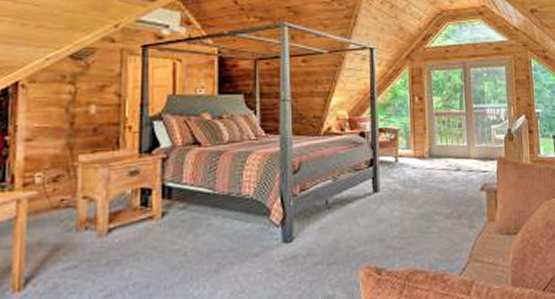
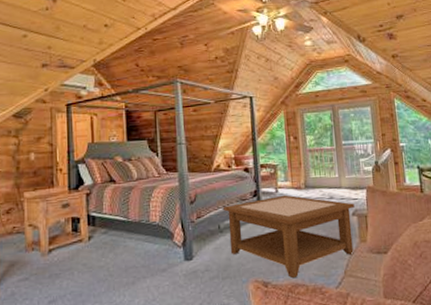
coffee table: none [333,165,484,263] -> present [223,195,355,278]

